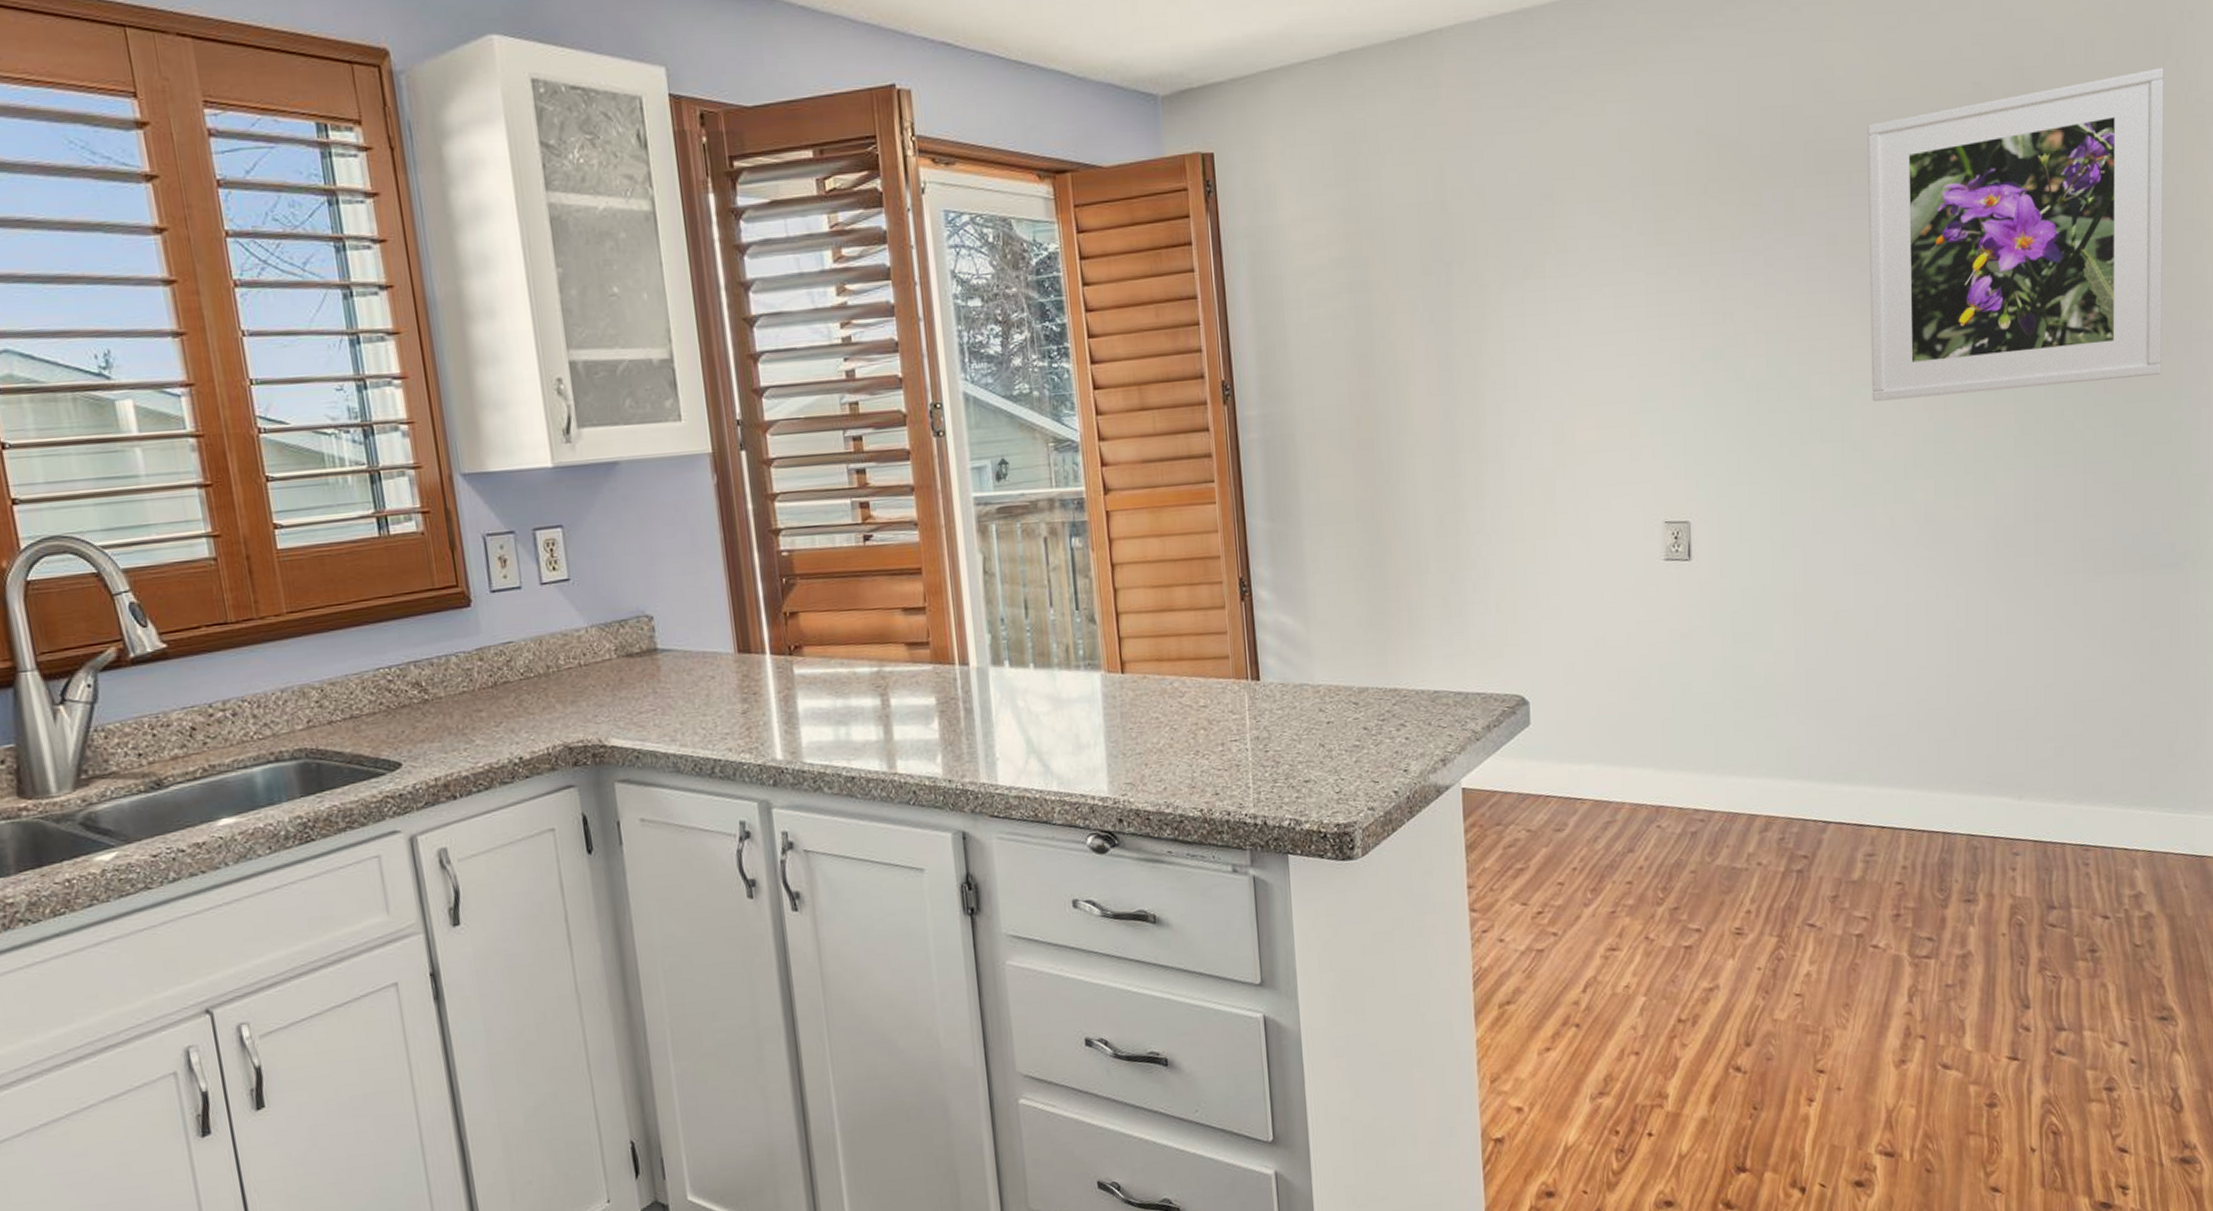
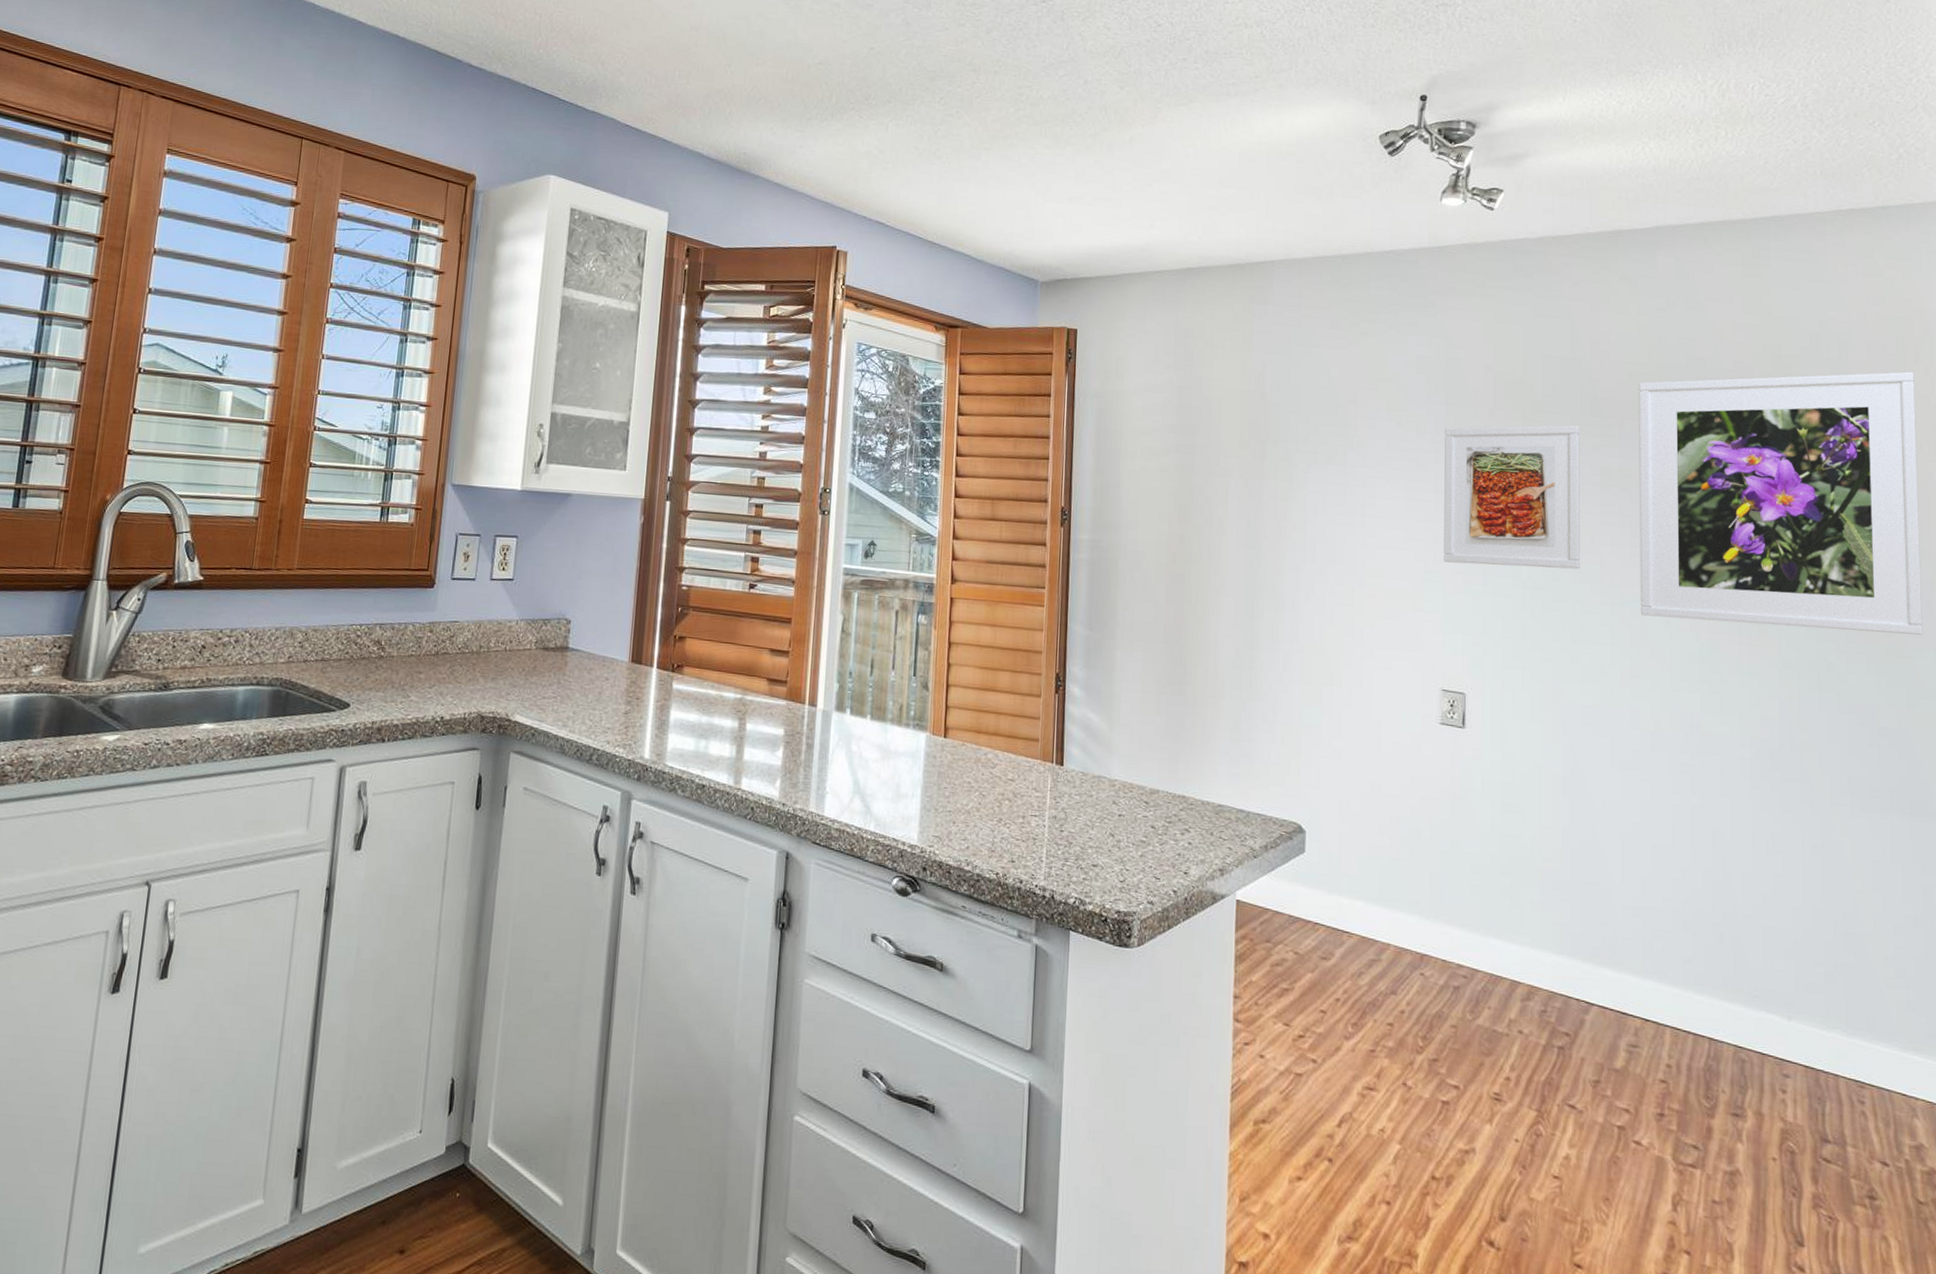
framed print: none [1654,188,1808,376] -> present [1443,425,1581,569]

